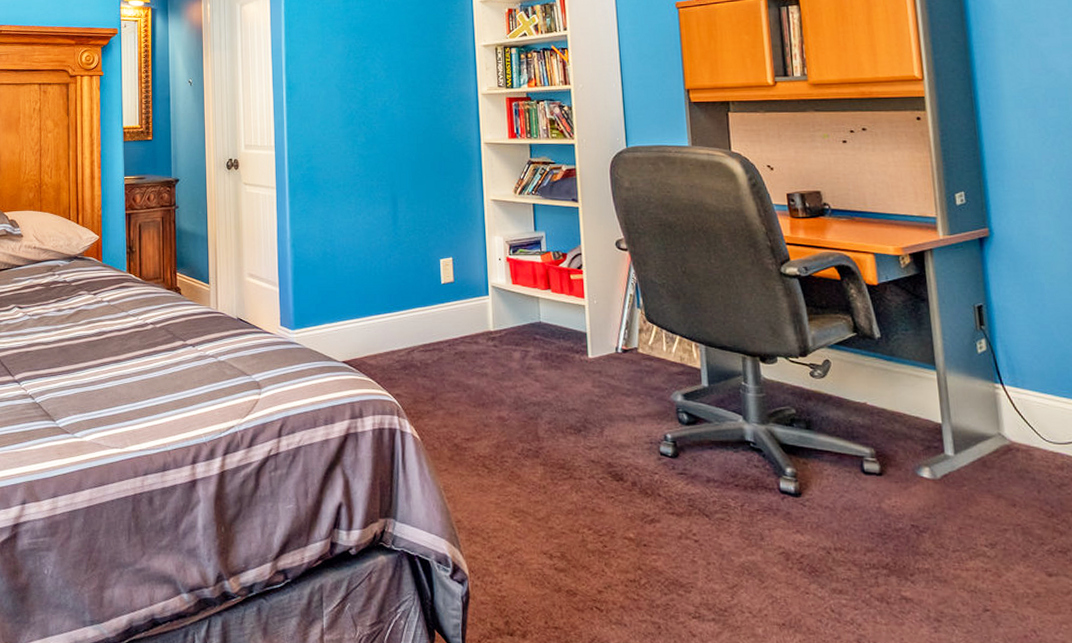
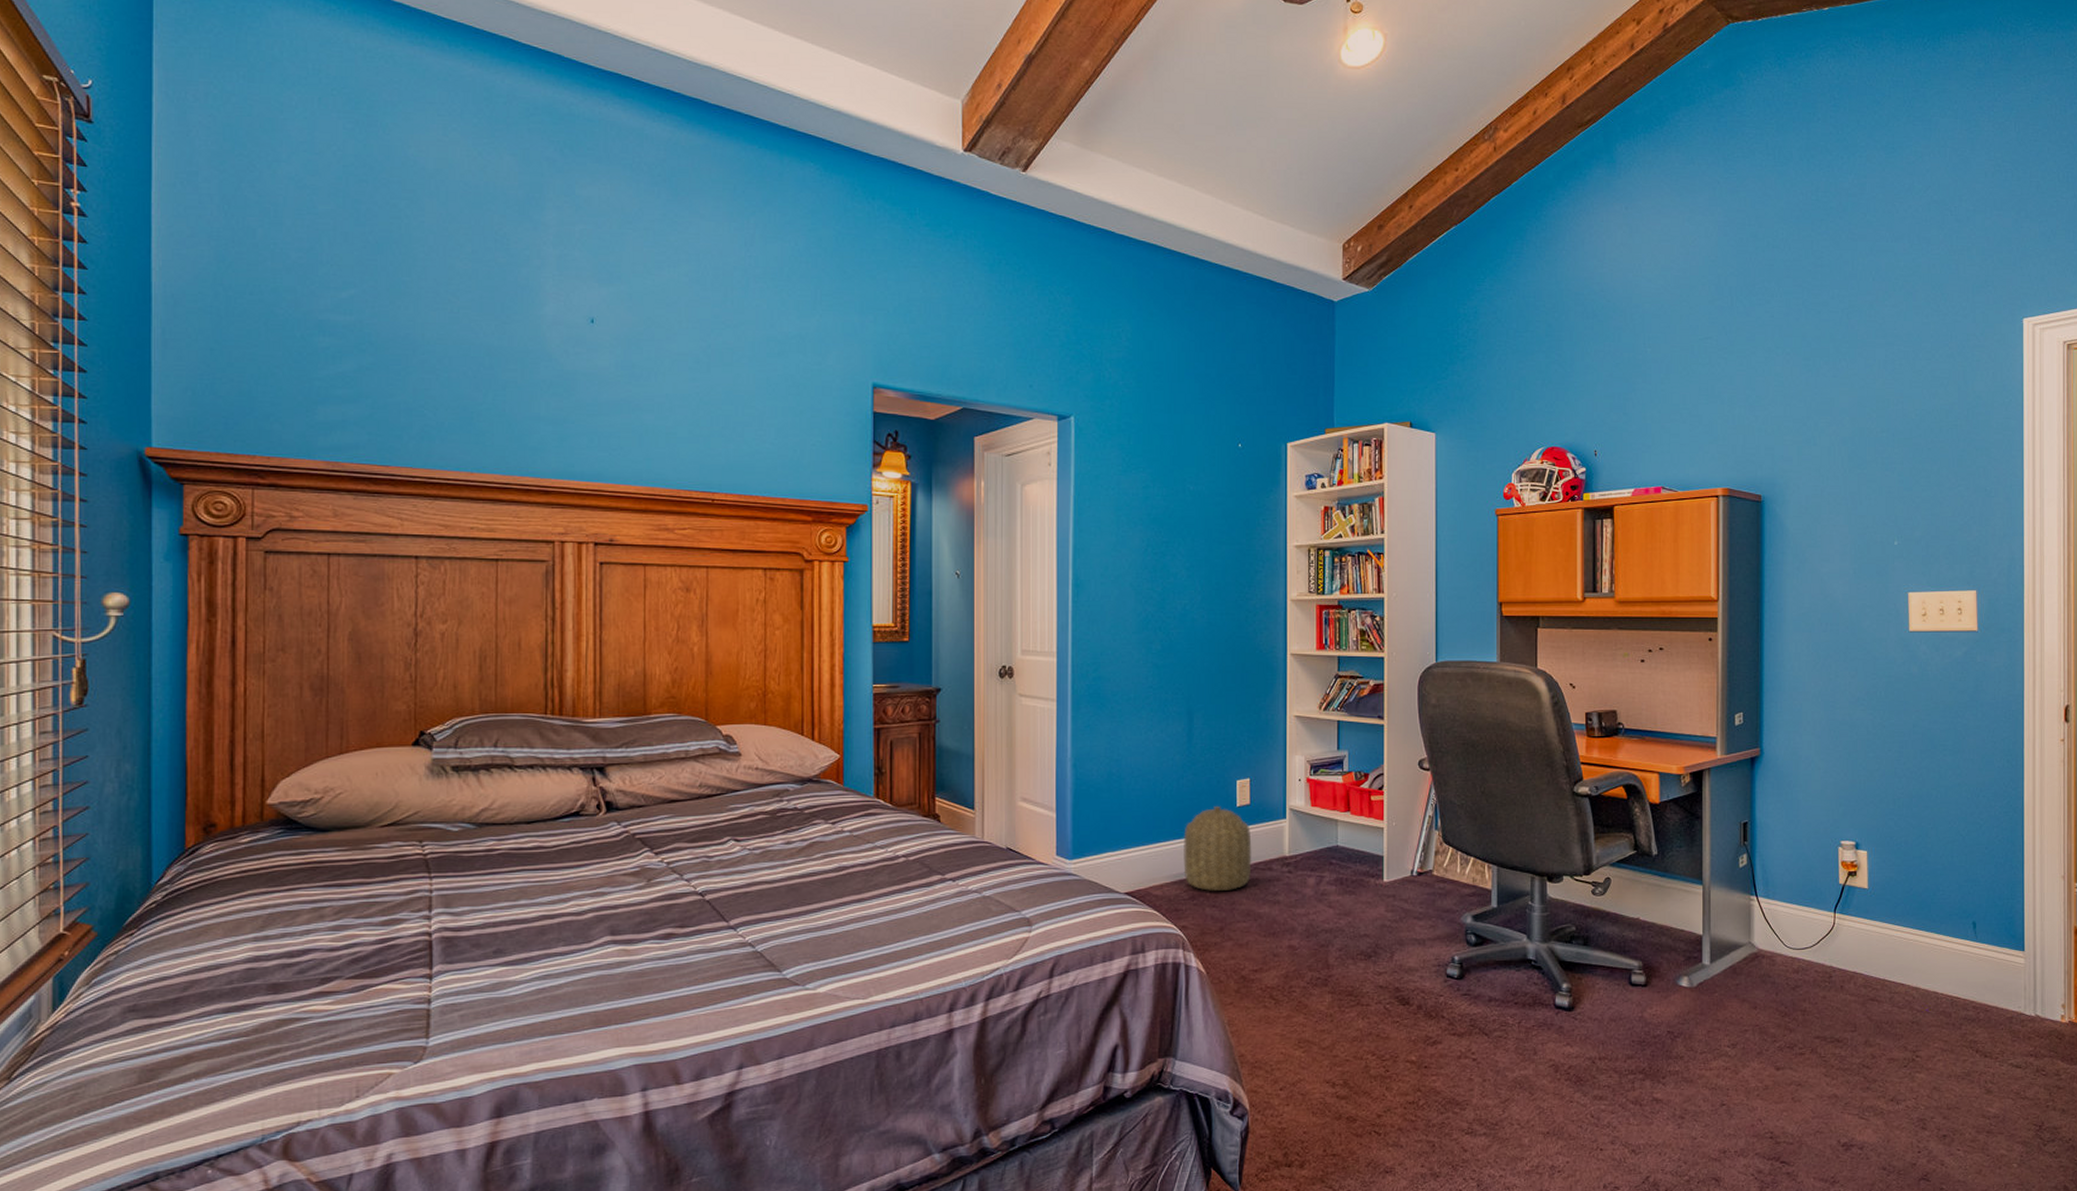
basket: none [393,282,459,363] -> present [1183,805,1252,892]

